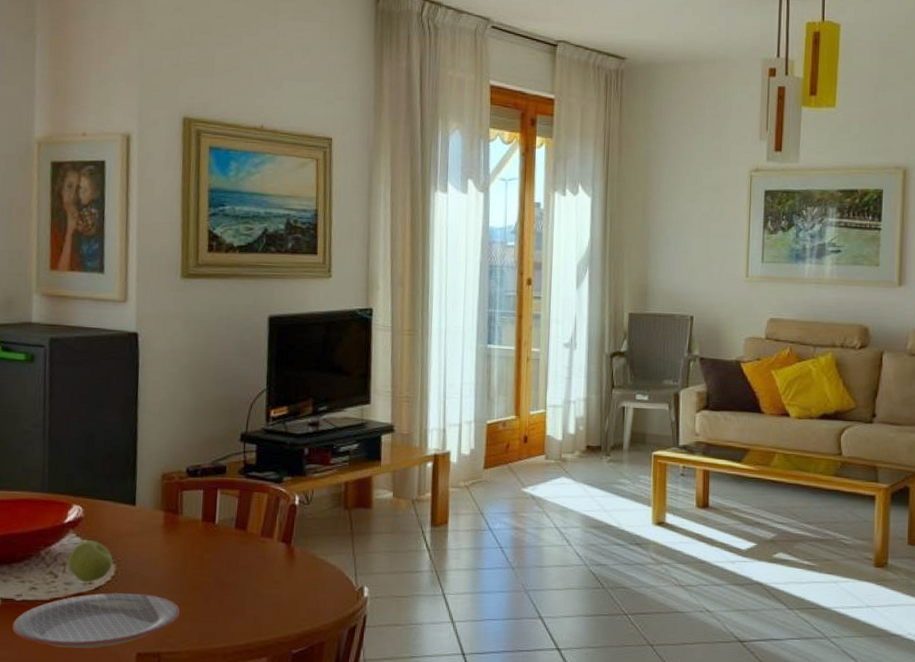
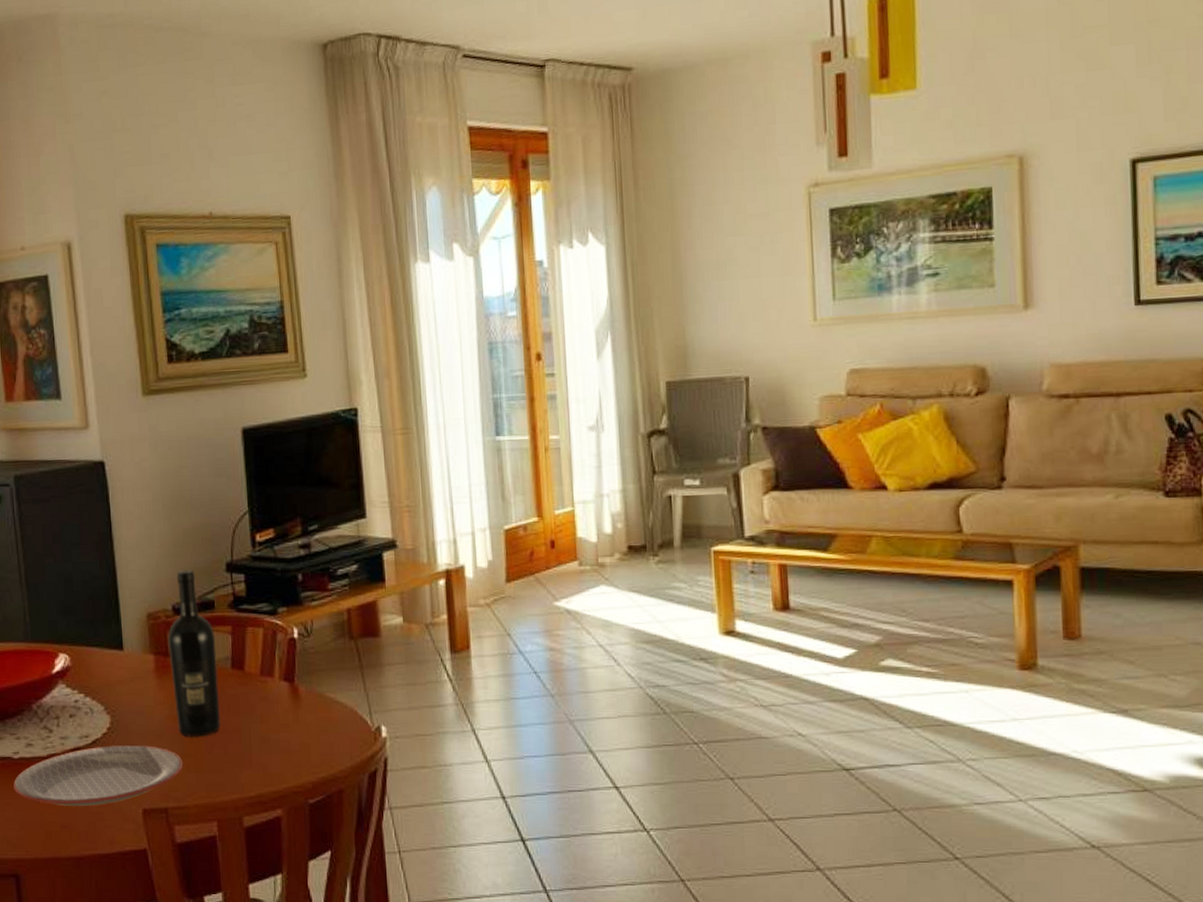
apple: present [67,540,113,583] -> none [60,691,107,736]
wine bottle: none [178,437,224,589] -> present [167,570,221,738]

